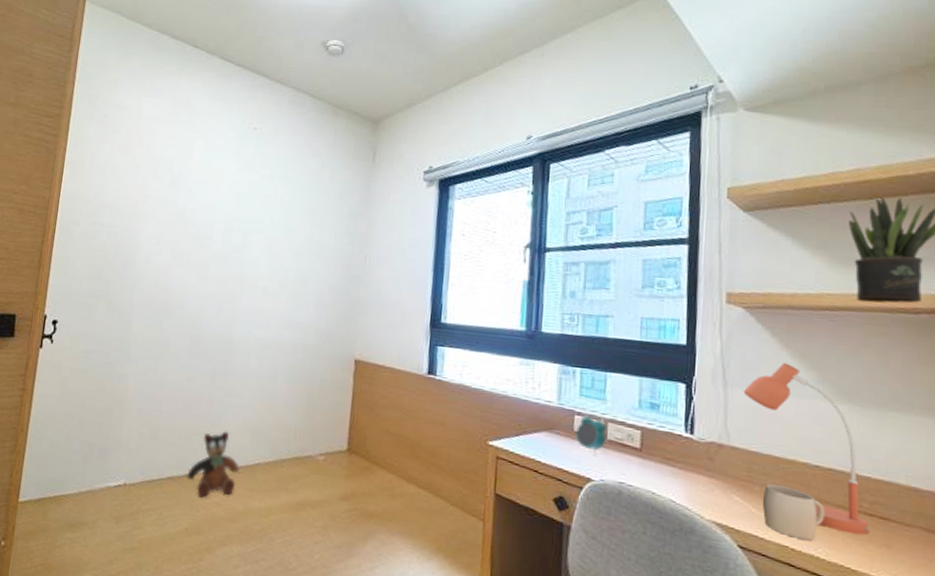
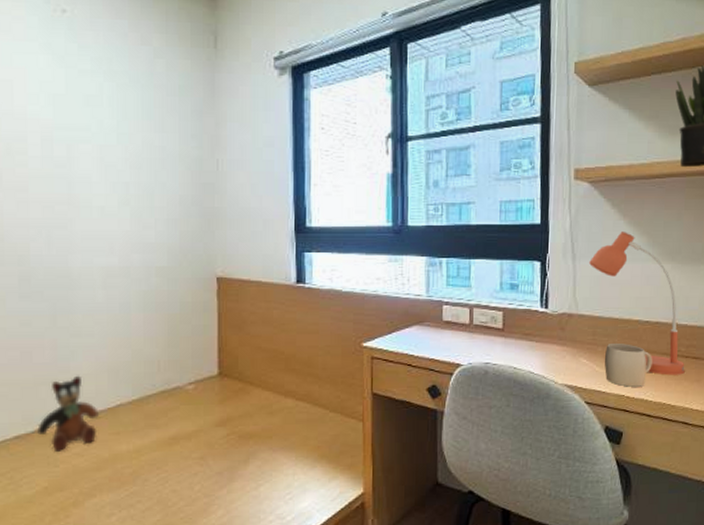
alarm clock: present [576,412,607,455] -> none [445,300,472,341]

